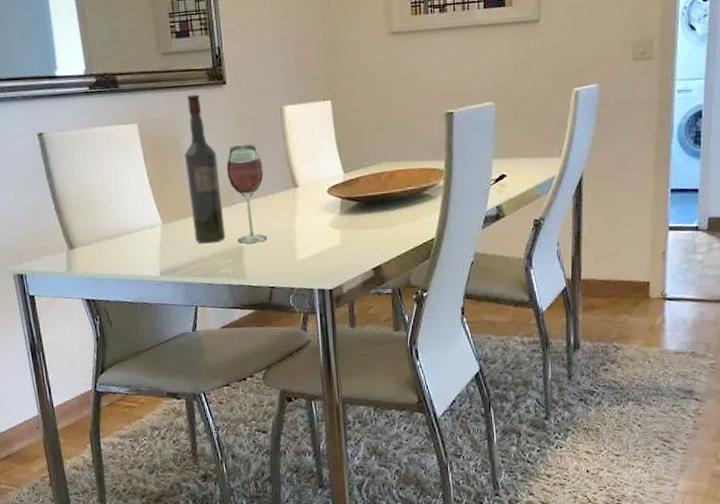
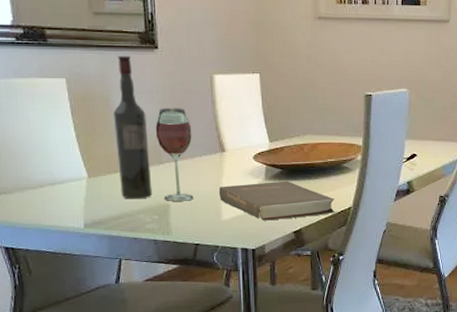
book: none [293,213,417,259] -> present [219,180,335,221]

